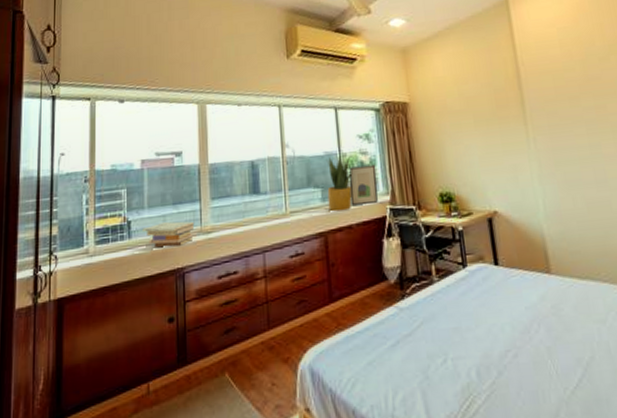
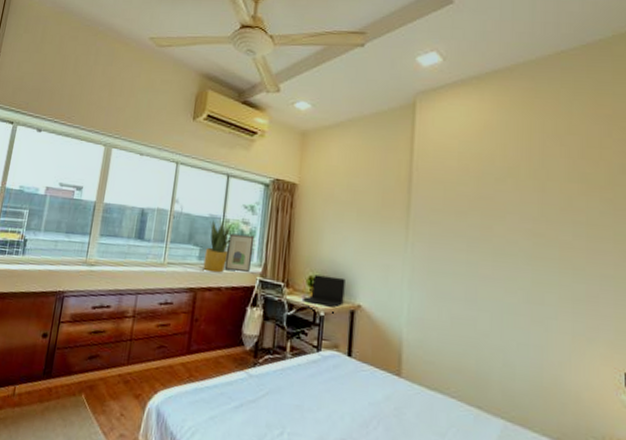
books: present [143,221,195,248] -> none [36,247,82,273]
laptop: none [438,187,480,221] -> present [303,274,345,308]

